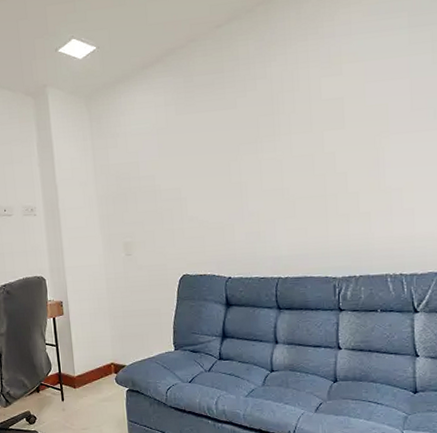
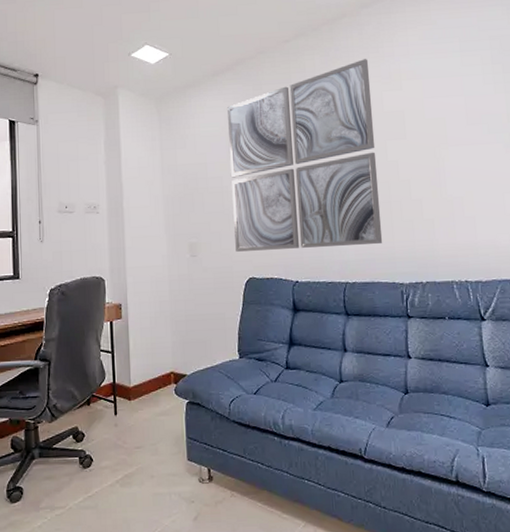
wall art: none [158,41,317,250] -> present [227,59,383,252]

